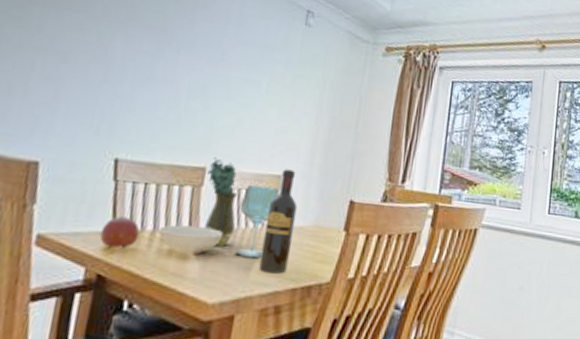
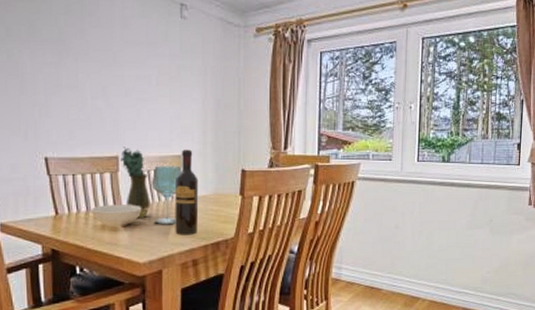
fruit: present [99,216,140,249] -> none [47,203,77,229]

